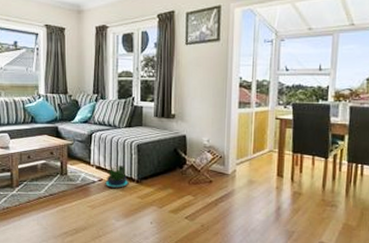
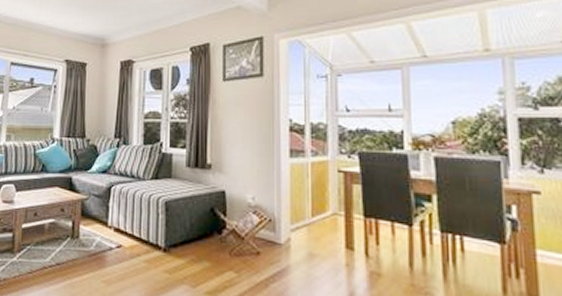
potted plant: present [104,166,129,188] -> none [123,228,154,258]

